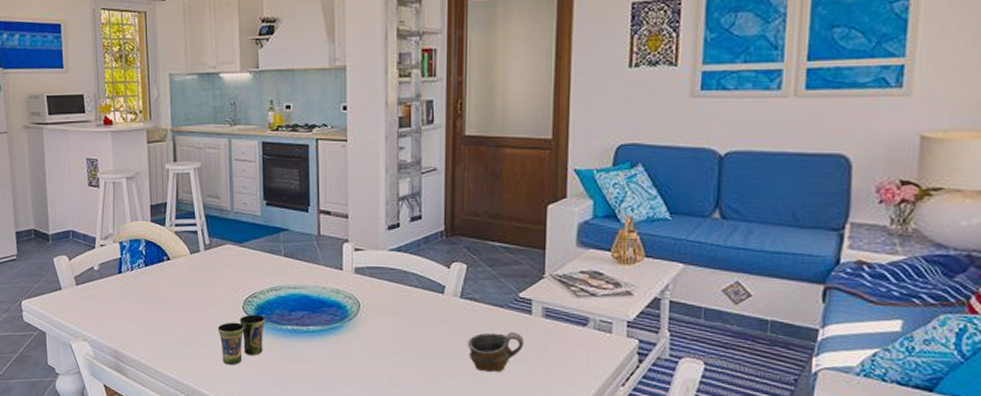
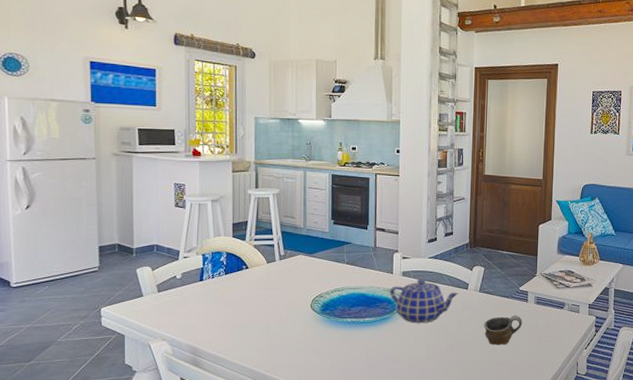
cup: present [217,314,266,365] -> none [288,310,330,353]
teapot: none [339,278,431,337] -> present [389,279,459,324]

